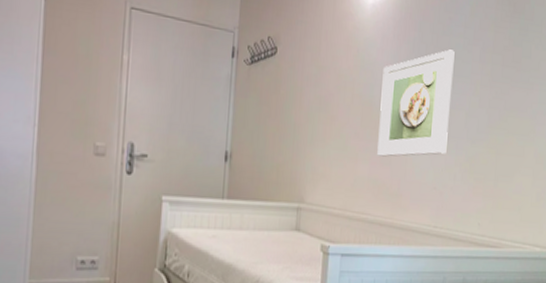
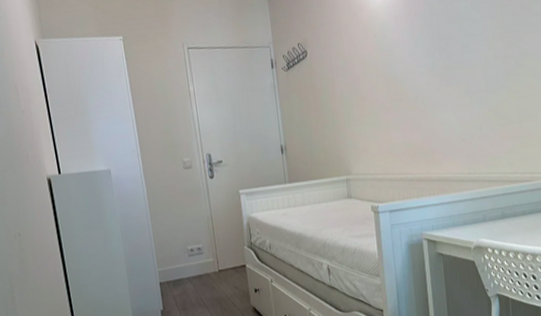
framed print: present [377,49,455,157] -> none [400,13,470,123]

